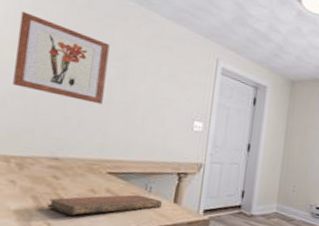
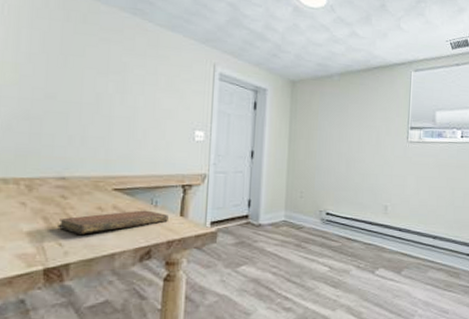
wall art: present [13,11,110,104] -> none [17,32,107,120]

